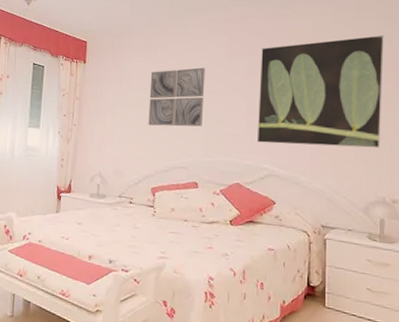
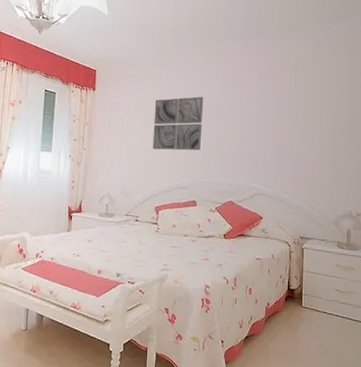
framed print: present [256,35,384,148] -> none [247,71,353,169]

